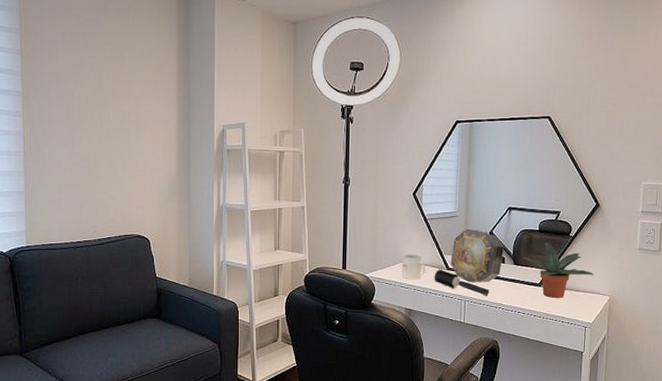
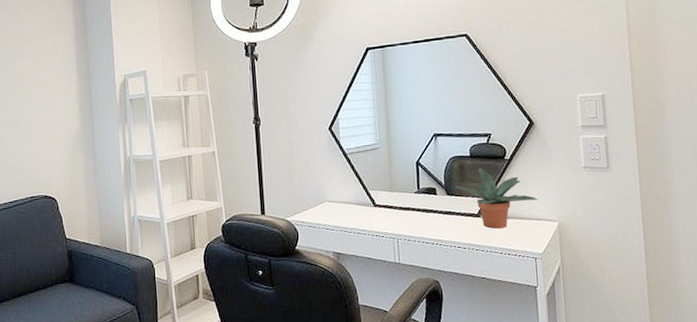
mug: present [401,254,425,280] -> none [324,192,351,221]
hairbrush: present [434,269,490,296] -> none [361,206,424,232]
jewelry box: present [450,229,504,283] -> none [377,160,435,219]

